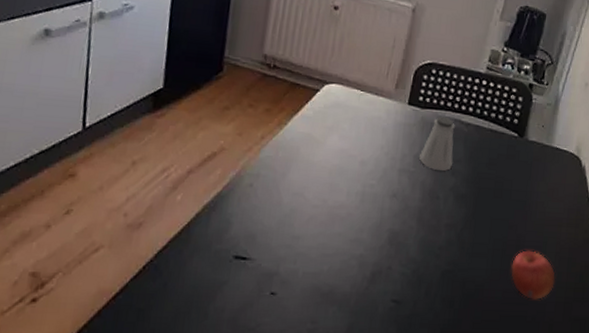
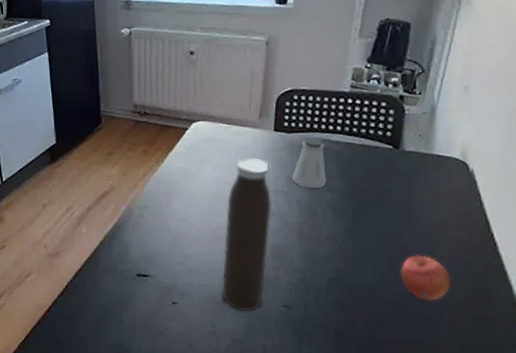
water bottle: none [327,128,398,307] -> present [221,156,272,312]

